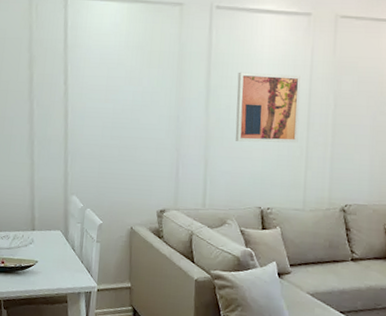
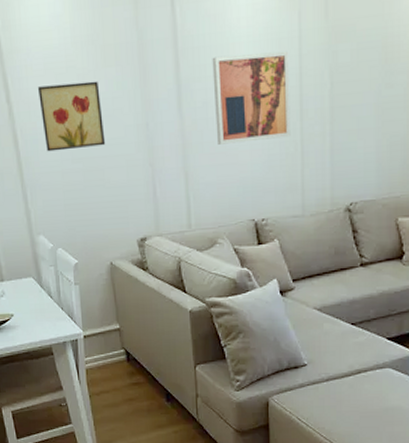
wall art: none [90,75,142,129] -> present [38,81,106,152]

